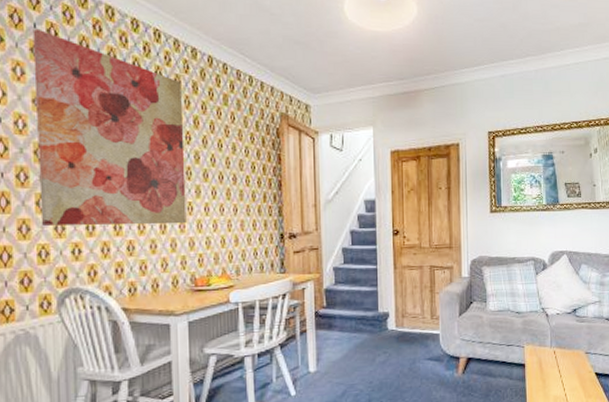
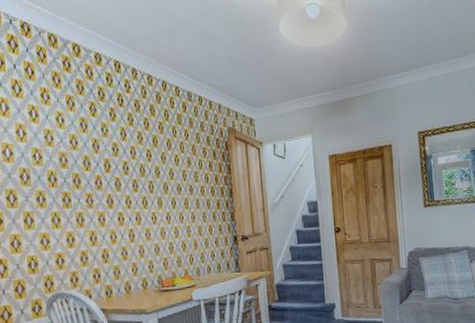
wall art: present [32,28,187,226] -> none [13,69,152,240]

